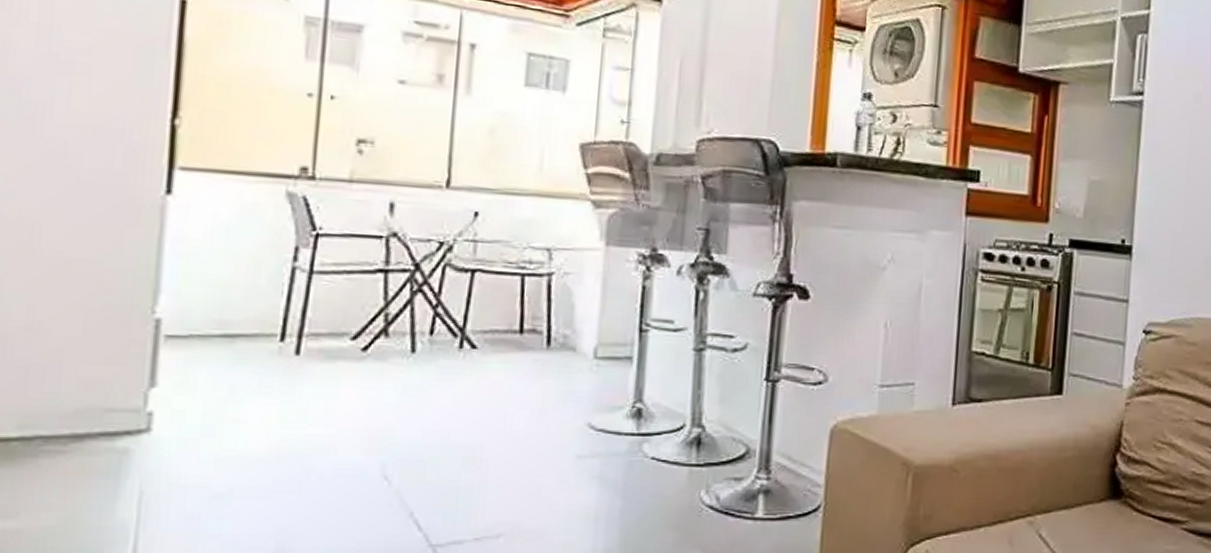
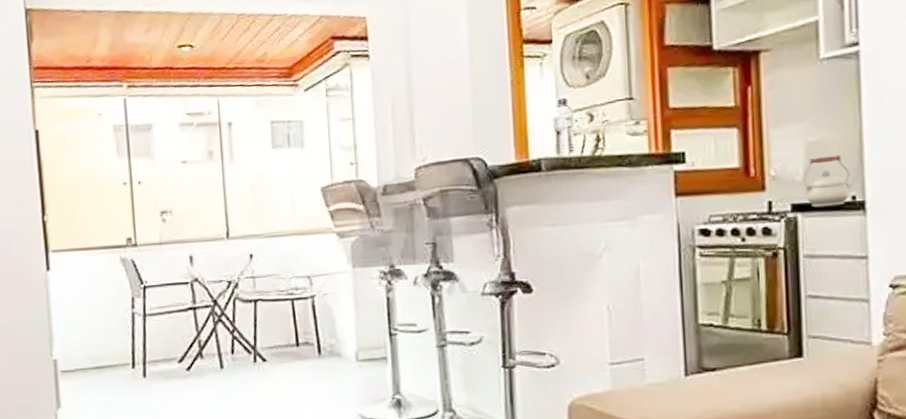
kettle: none [1082,196,1128,248] -> present [803,155,857,208]

